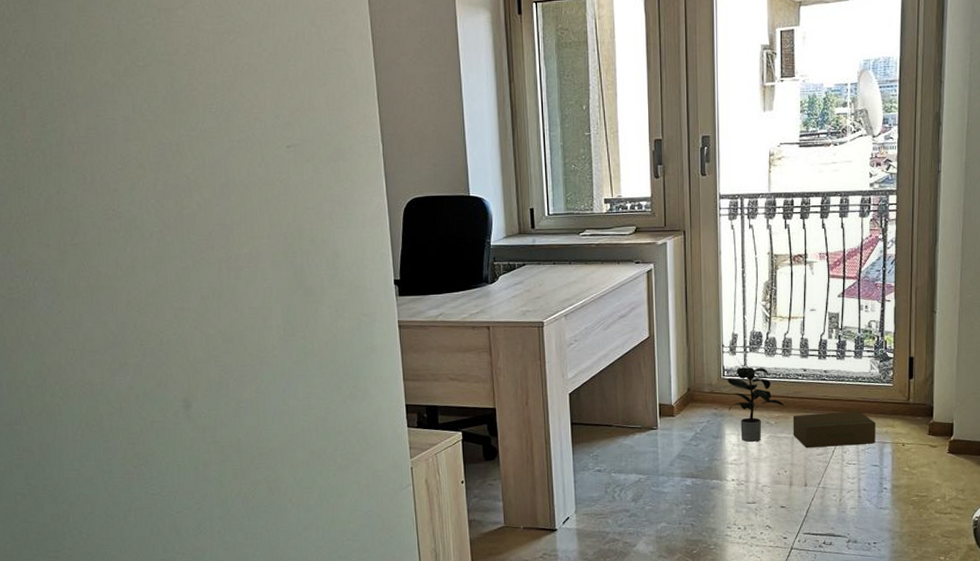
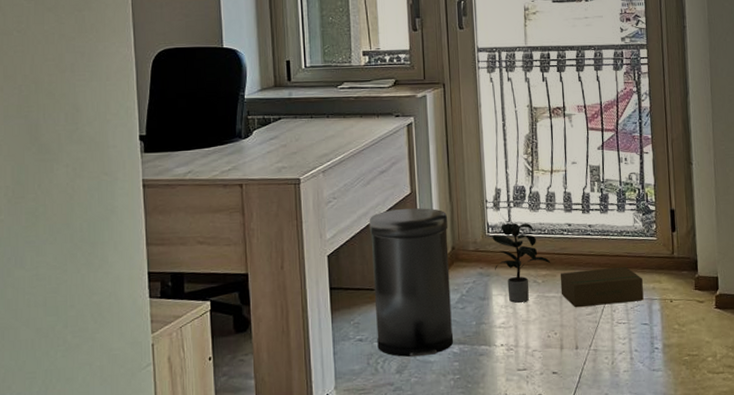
pedal bin: none [608,351,687,488] -> present [369,208,454,357]

